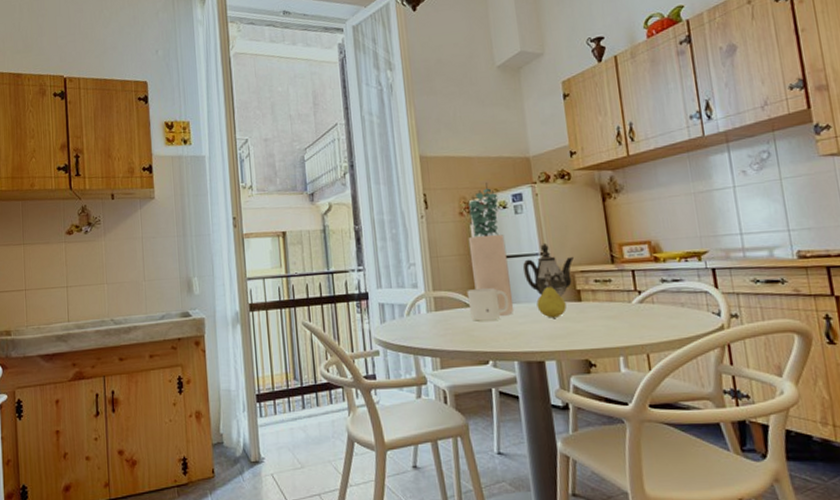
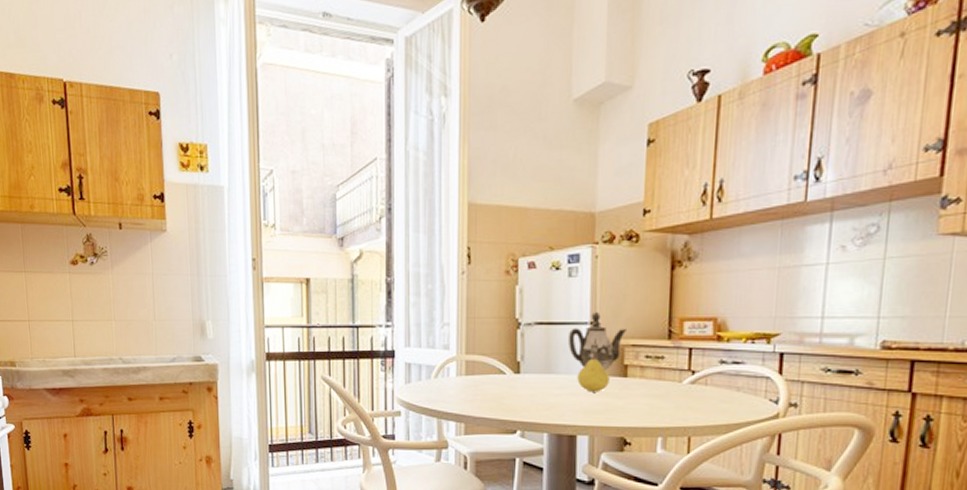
mug: present [467,288,509,321] -> none [502,356,548,390]
vase: present [468,183,514,316] -> none [511,239,553,386]

